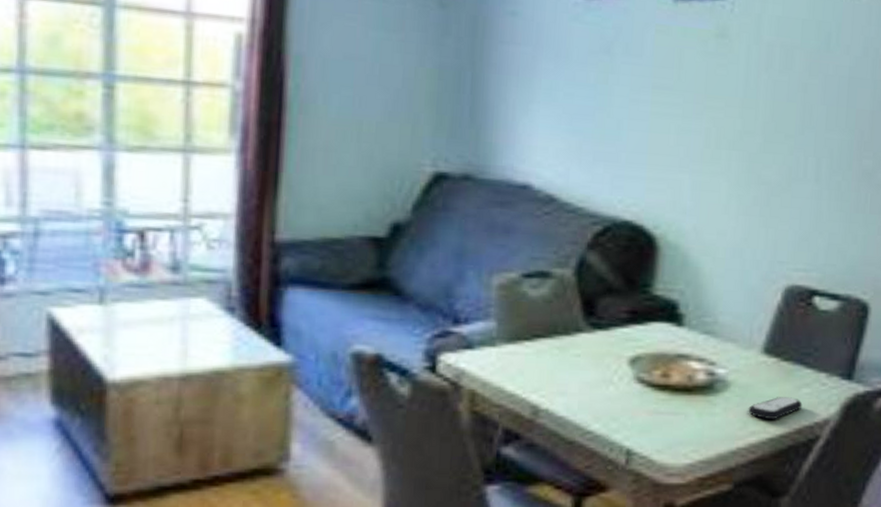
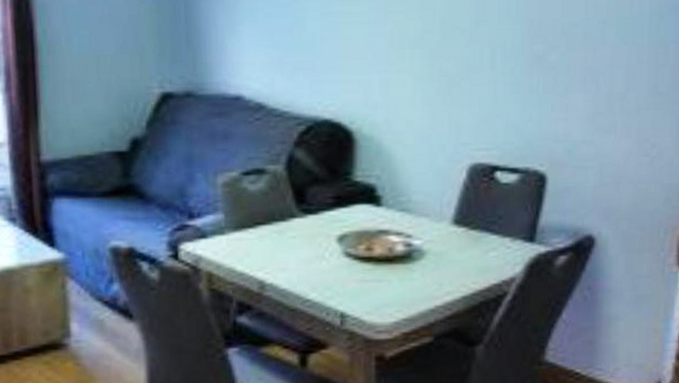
remote control: present [748,397,803,420] -> none [443,260,491,281]

